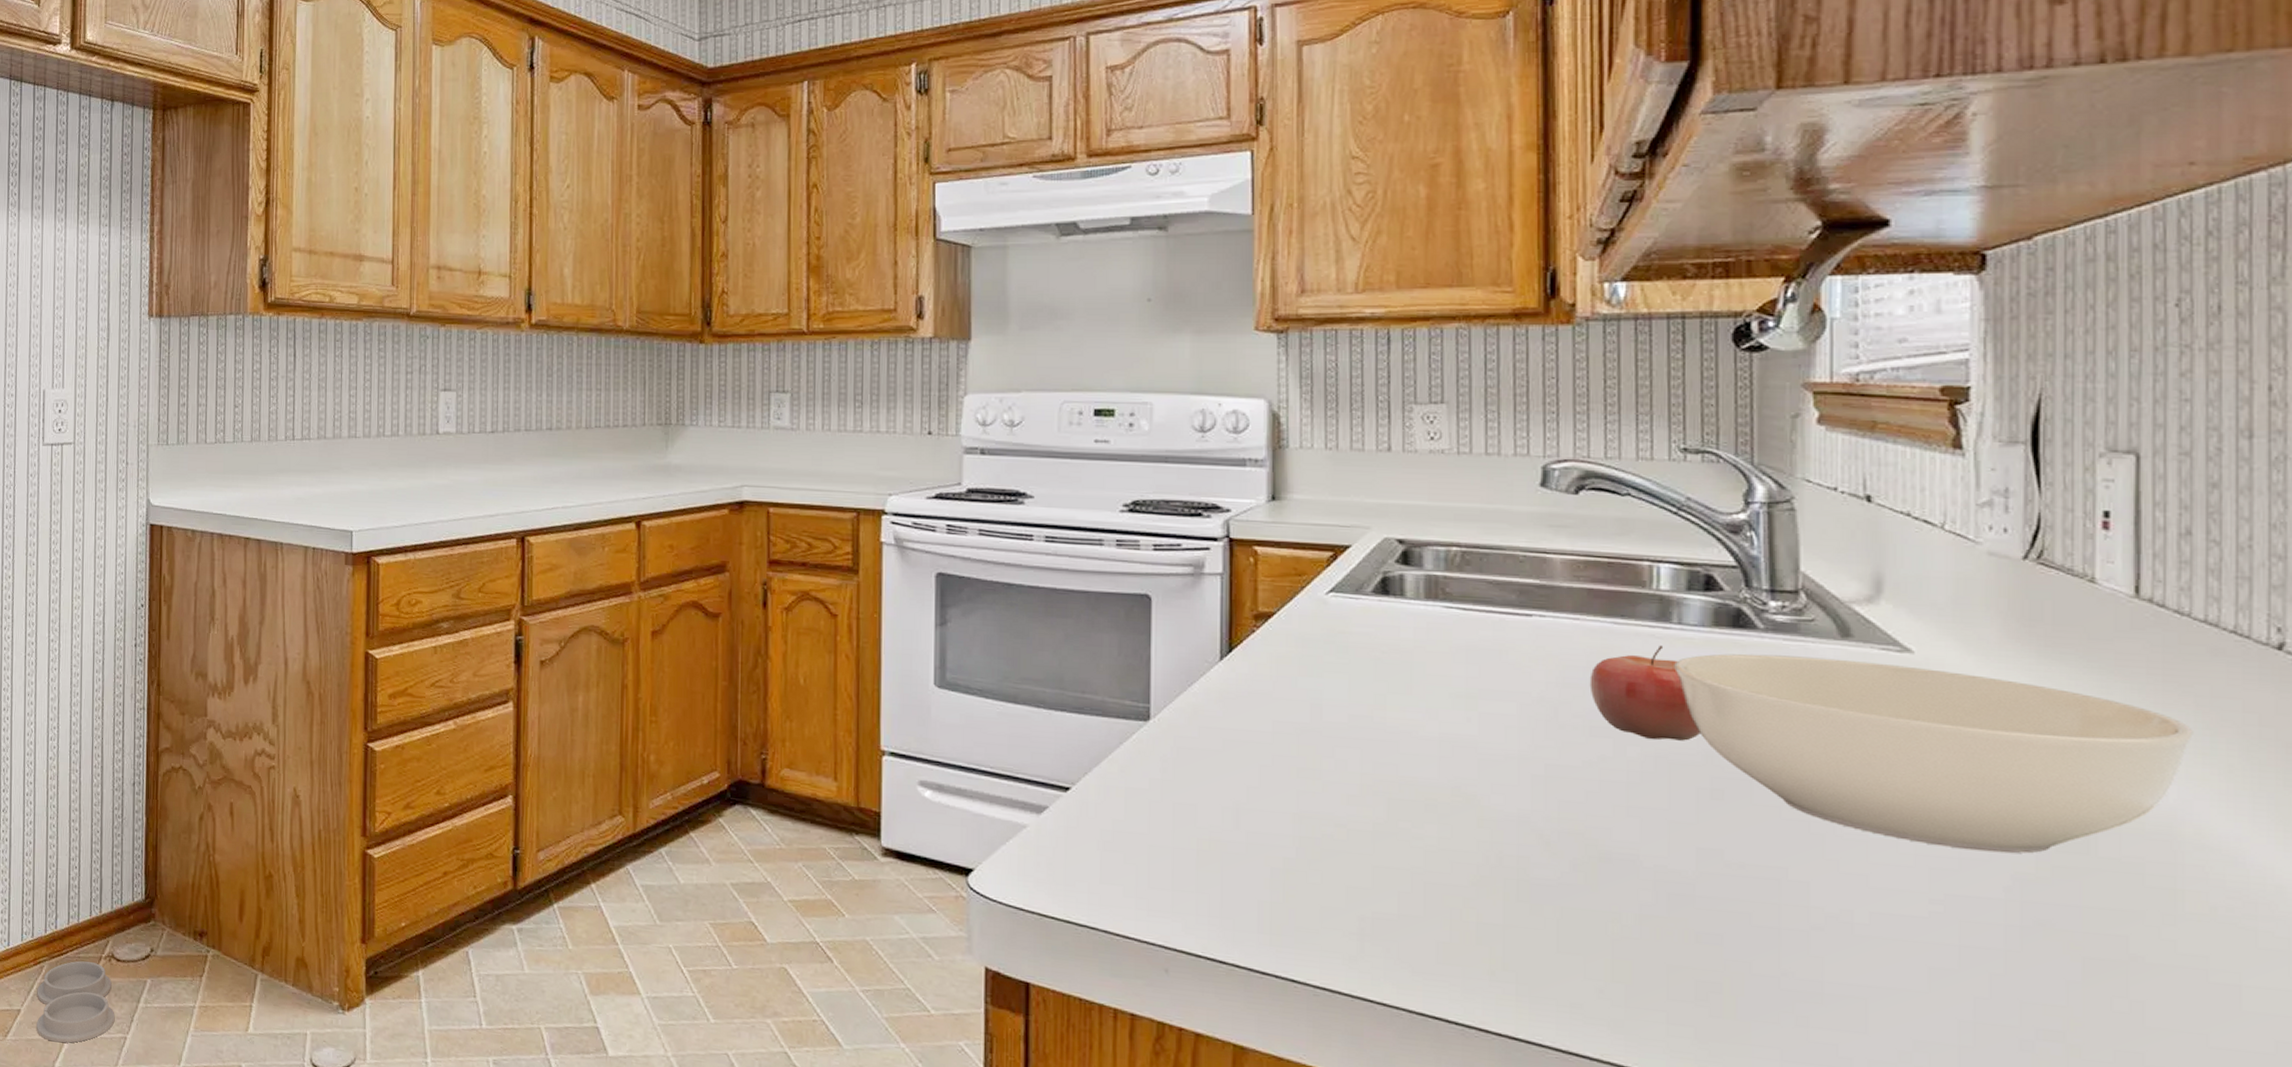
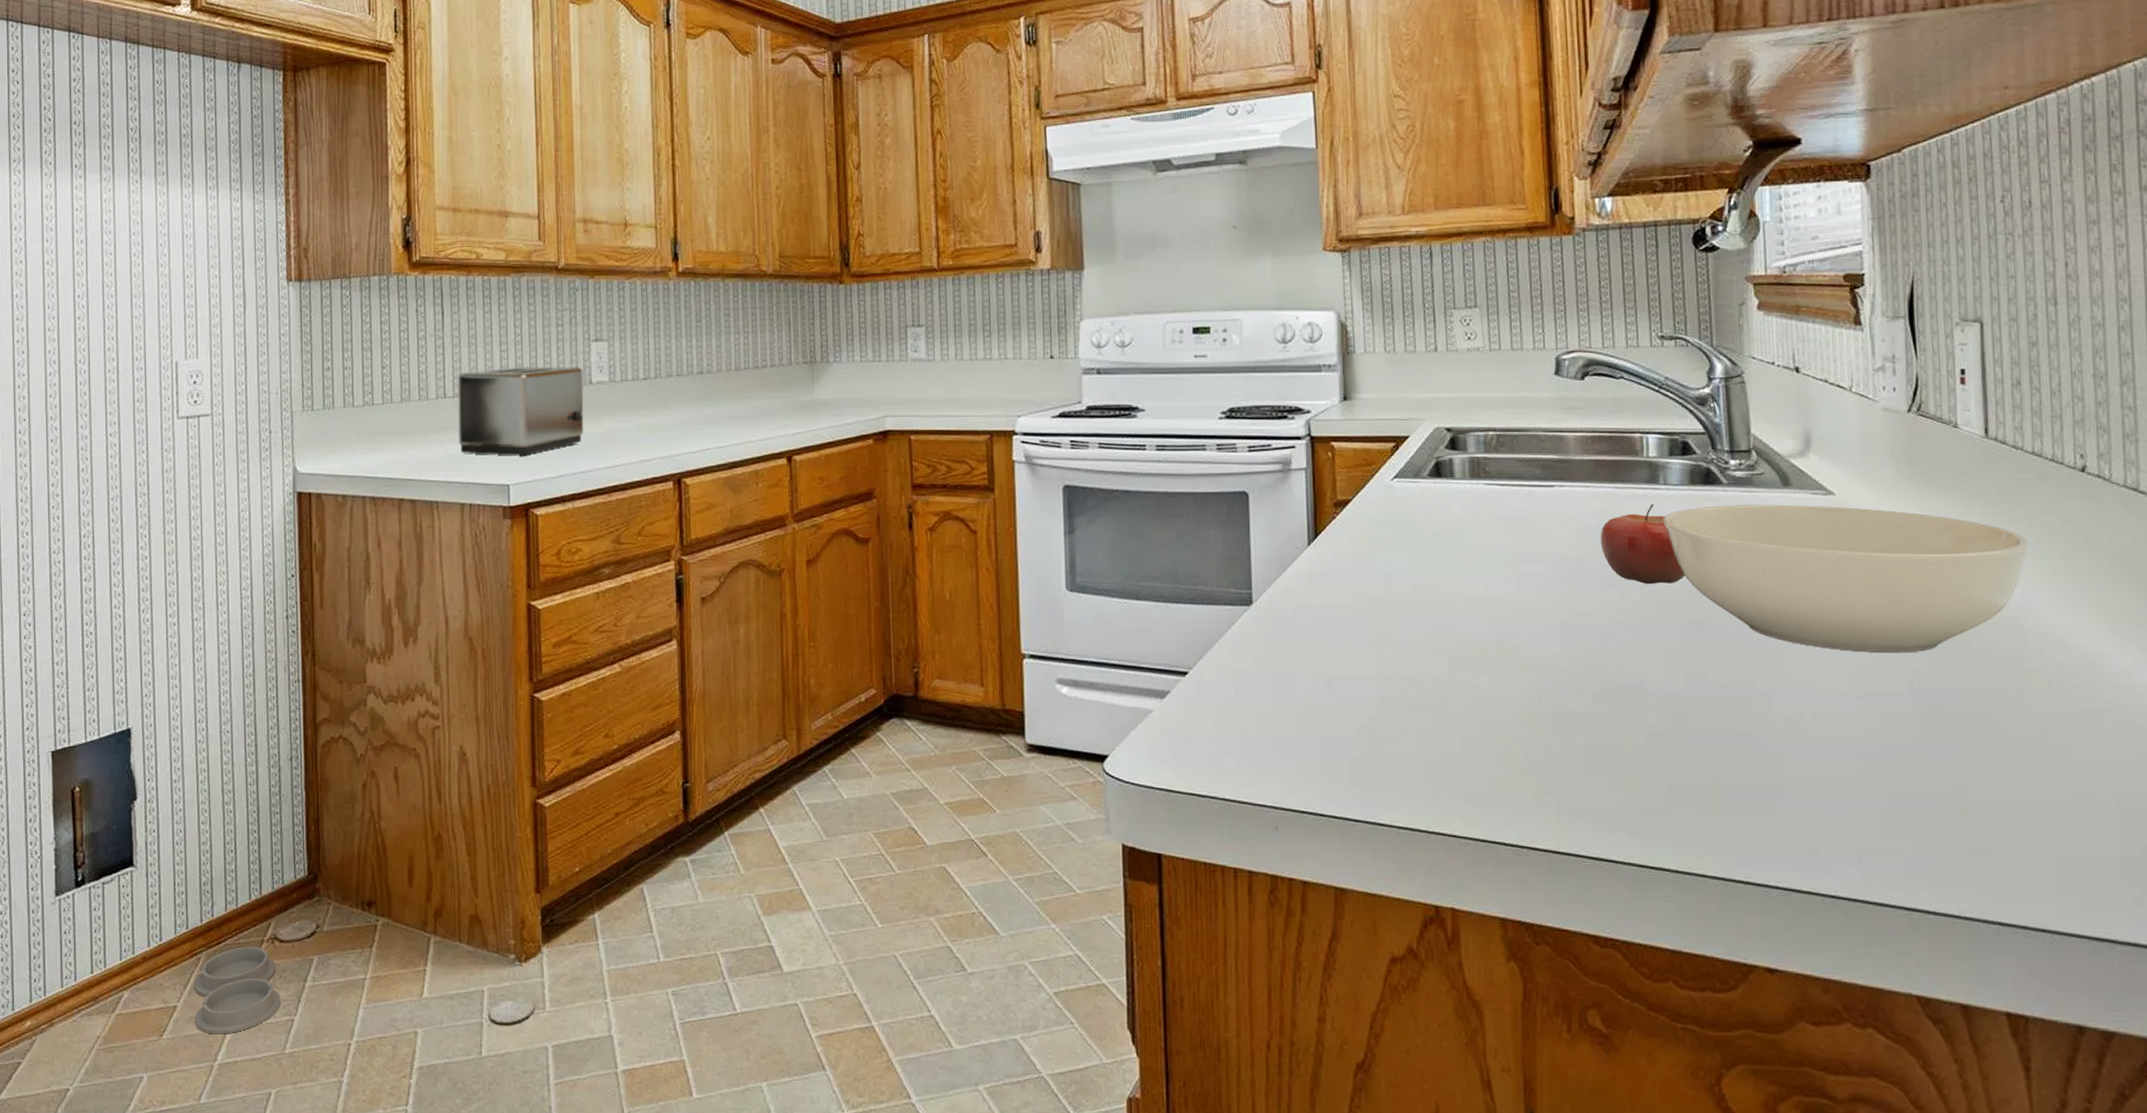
toaster: none [305,413,430,503] -> present [458,366,584,456]

